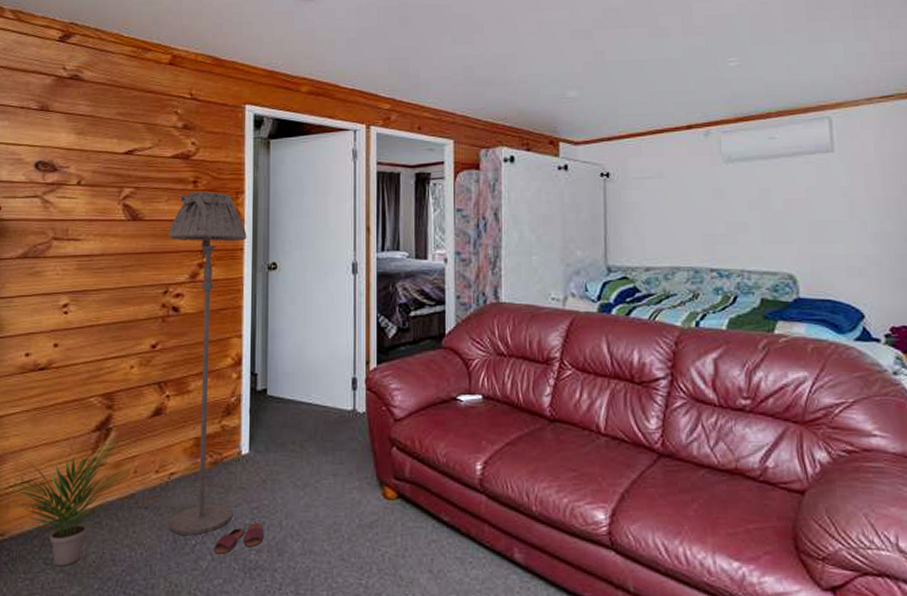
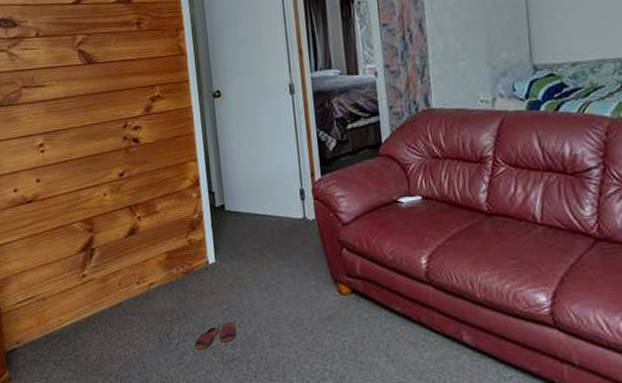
potted plant: present [11,437,131,567] -> none [18,256,116,367]
floor lamp: present [168,192,247,536] -> none [120,30,208,336]

